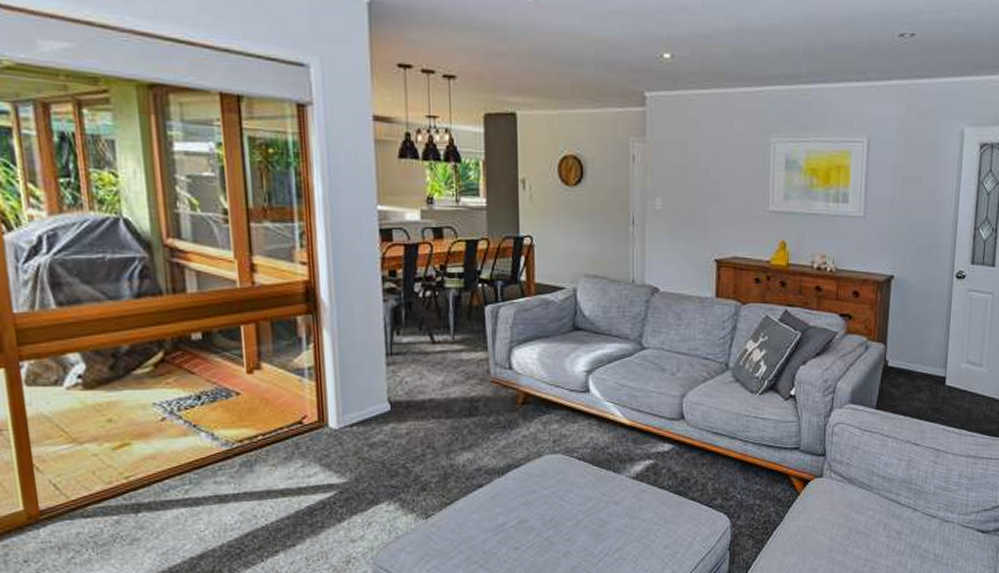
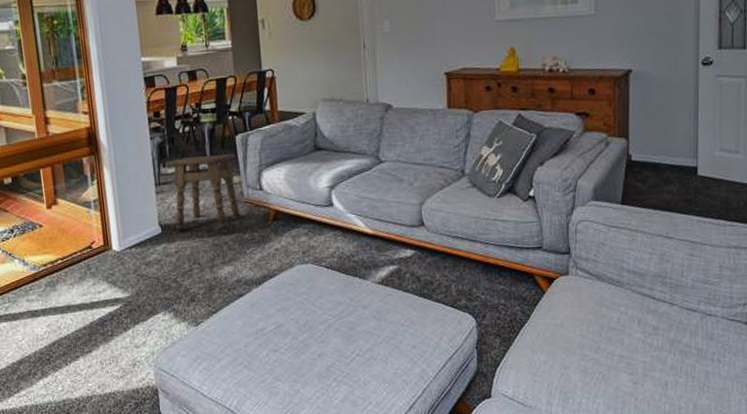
side table: none [403,326,486,411] -> present [168,154,241,231]

